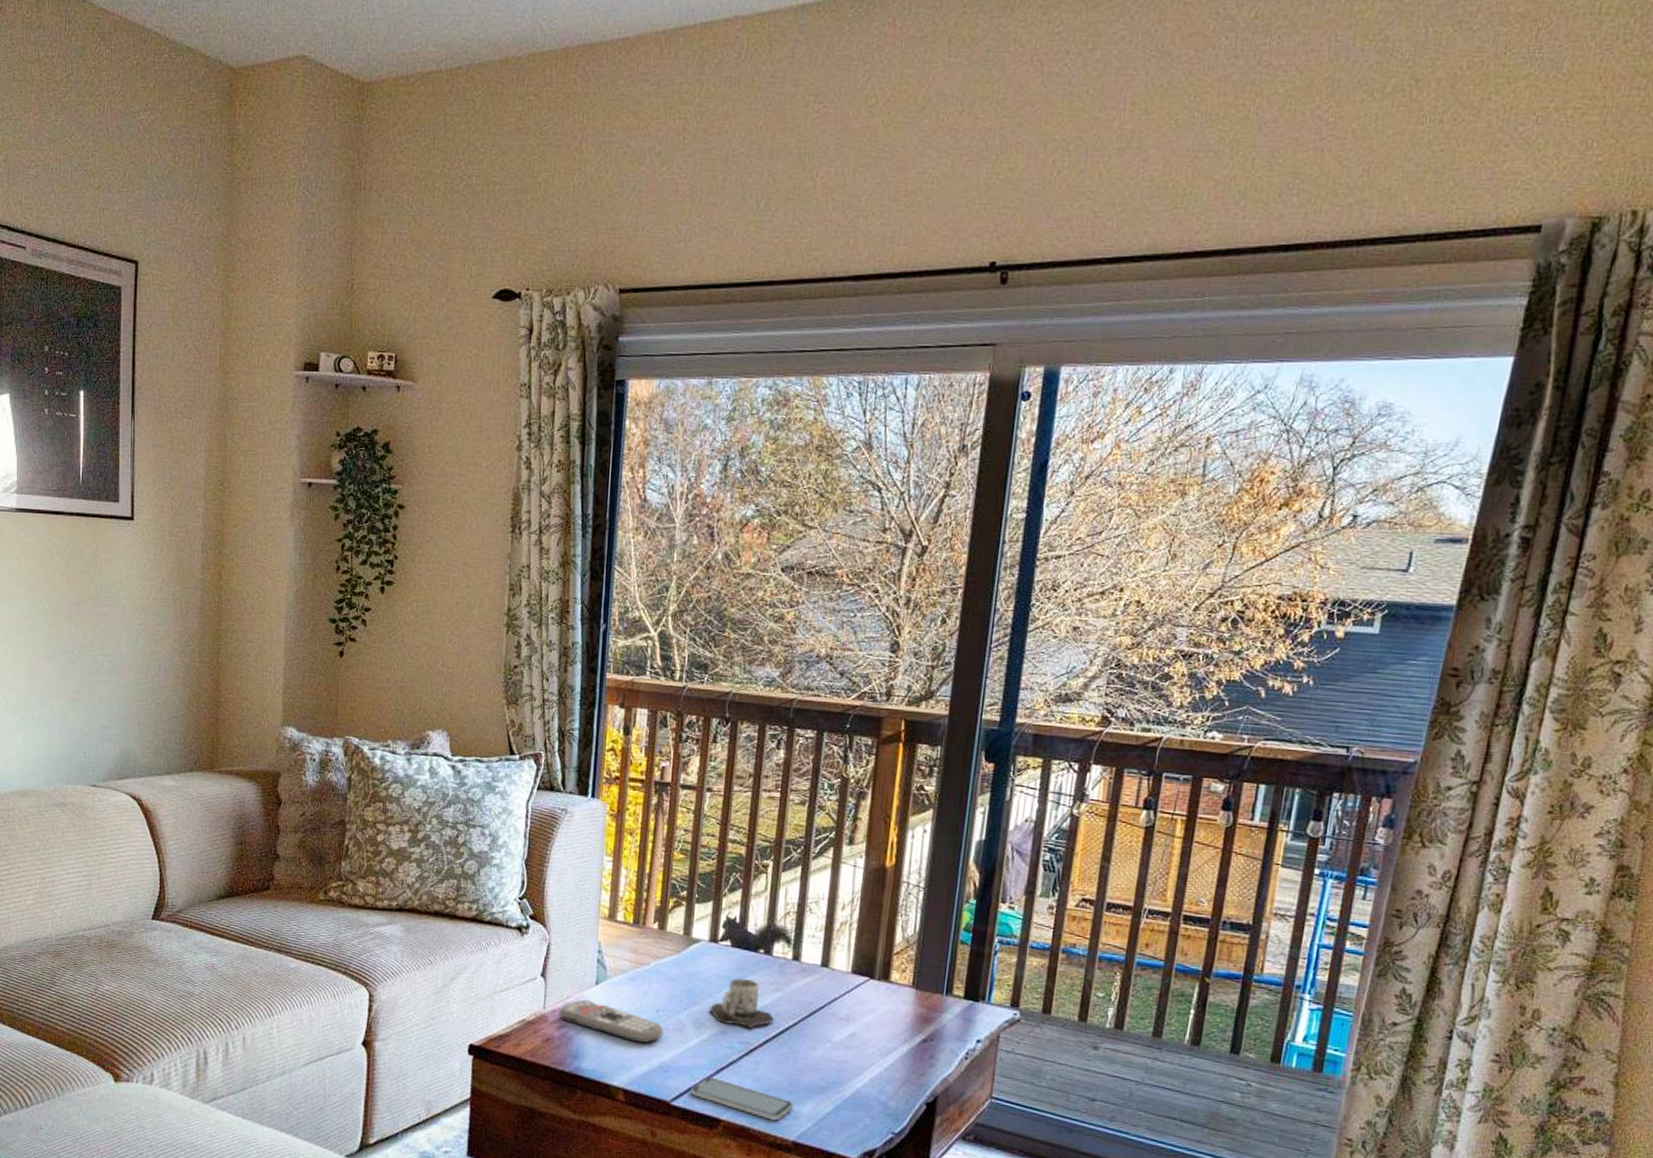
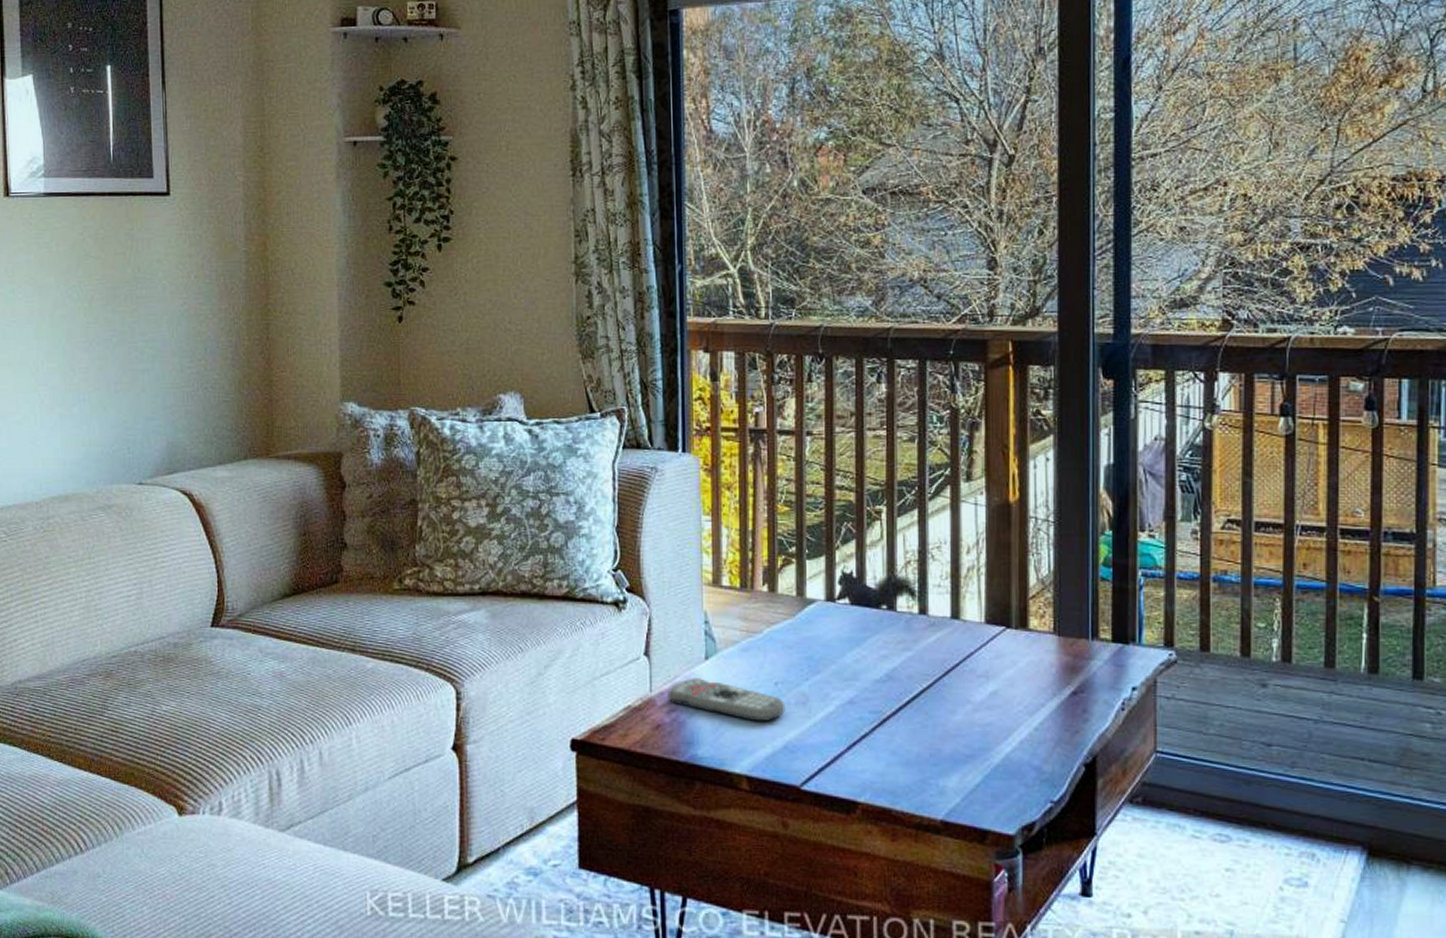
smartphone: present [691,1077,793,1121] -> none [822,755,937,799]
mug: present [709,978,775,1029] -> none [833,640,907,696]

